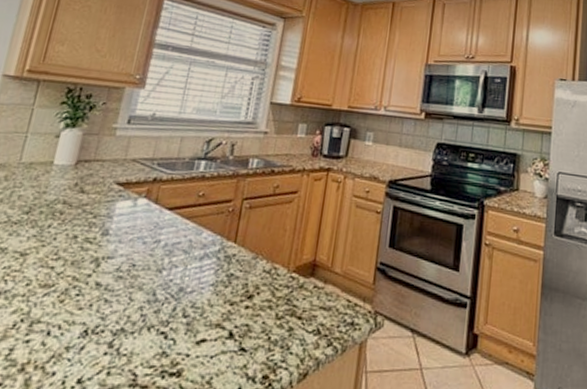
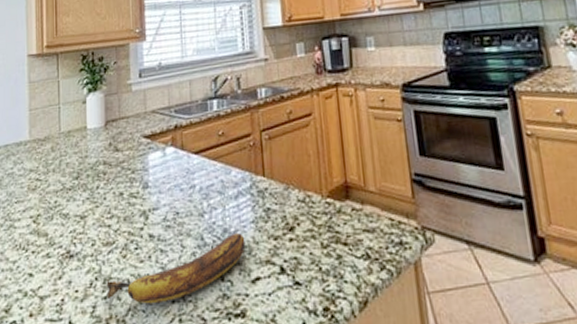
banana: none [29,293,200,354] -> present [106,233,246,304]

